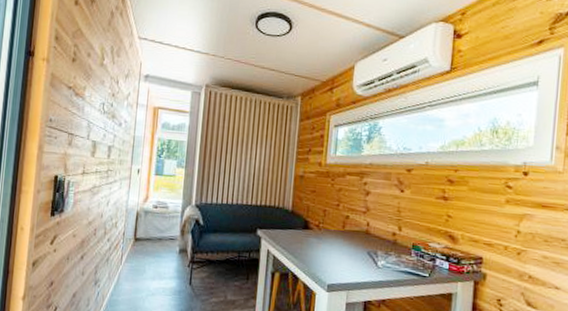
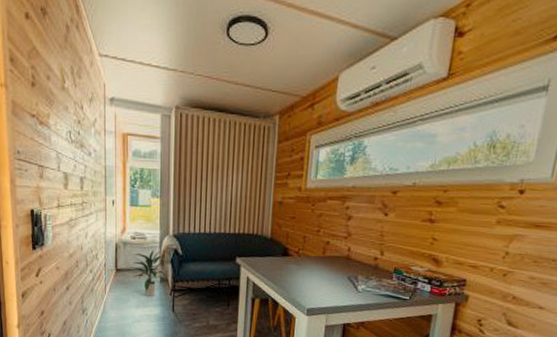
indoor plant: none [151,218,186,269] -> present [133,249,166,297]

